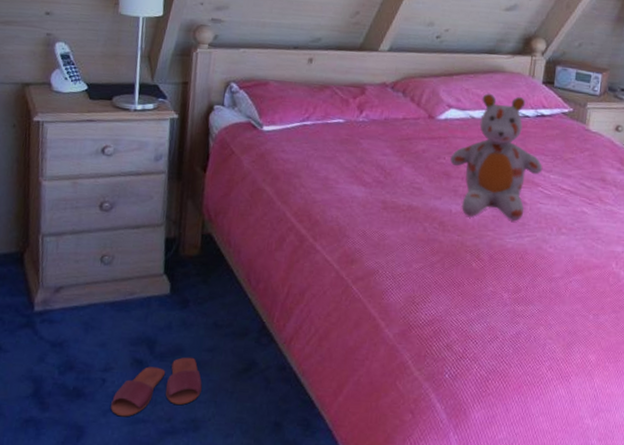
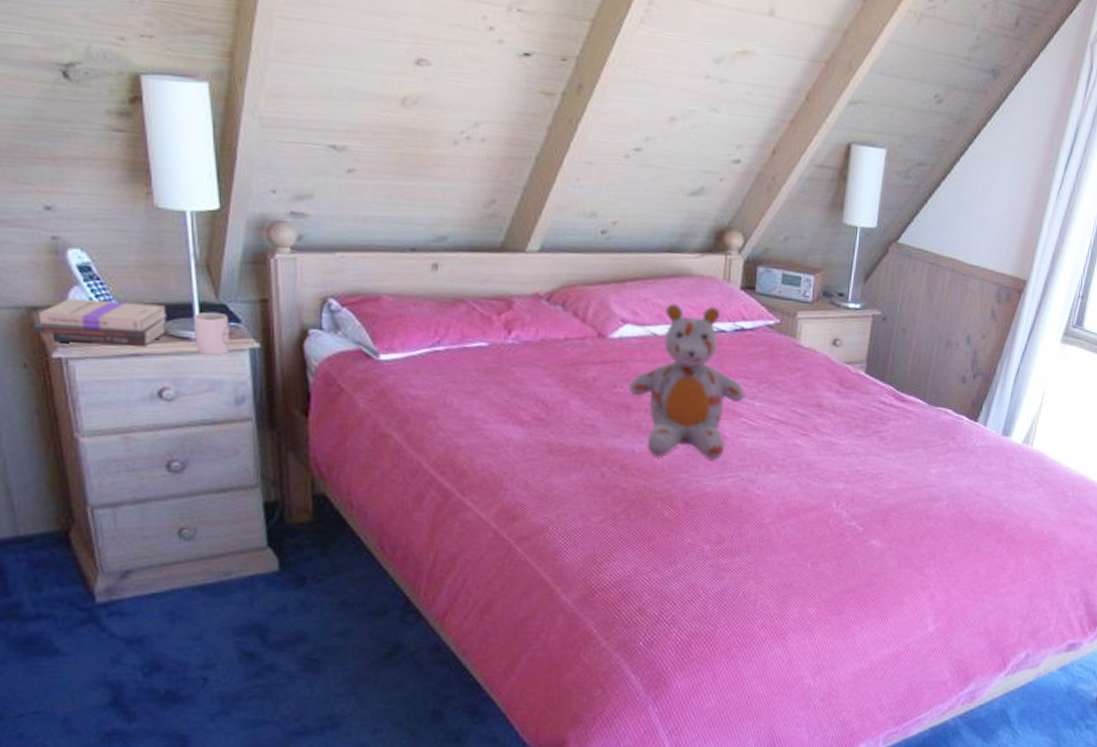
books: none [23,77,117,116] -> present [32,298,167,348]
slippers: present [111,357,202,417] -> none [219,644,336,720]
mug: none [132,90,159,123] -> present [194,311,231,356]

